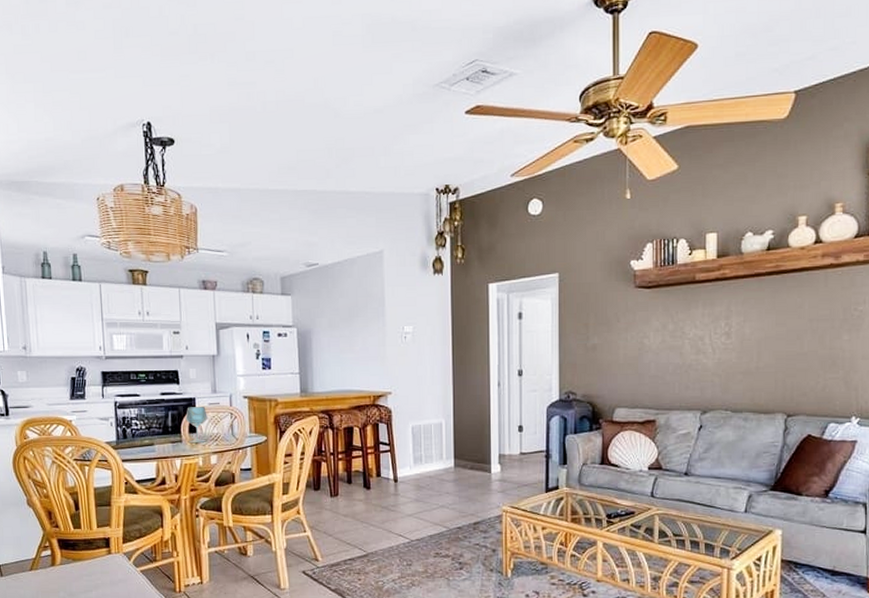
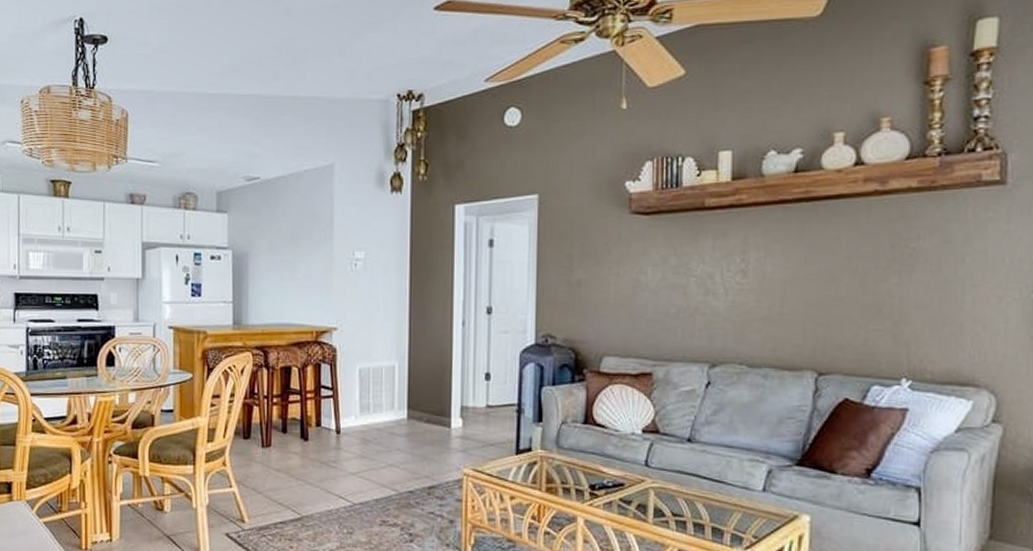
wine glass: present [186,407,207,444] -> none [103,336,127,379]

